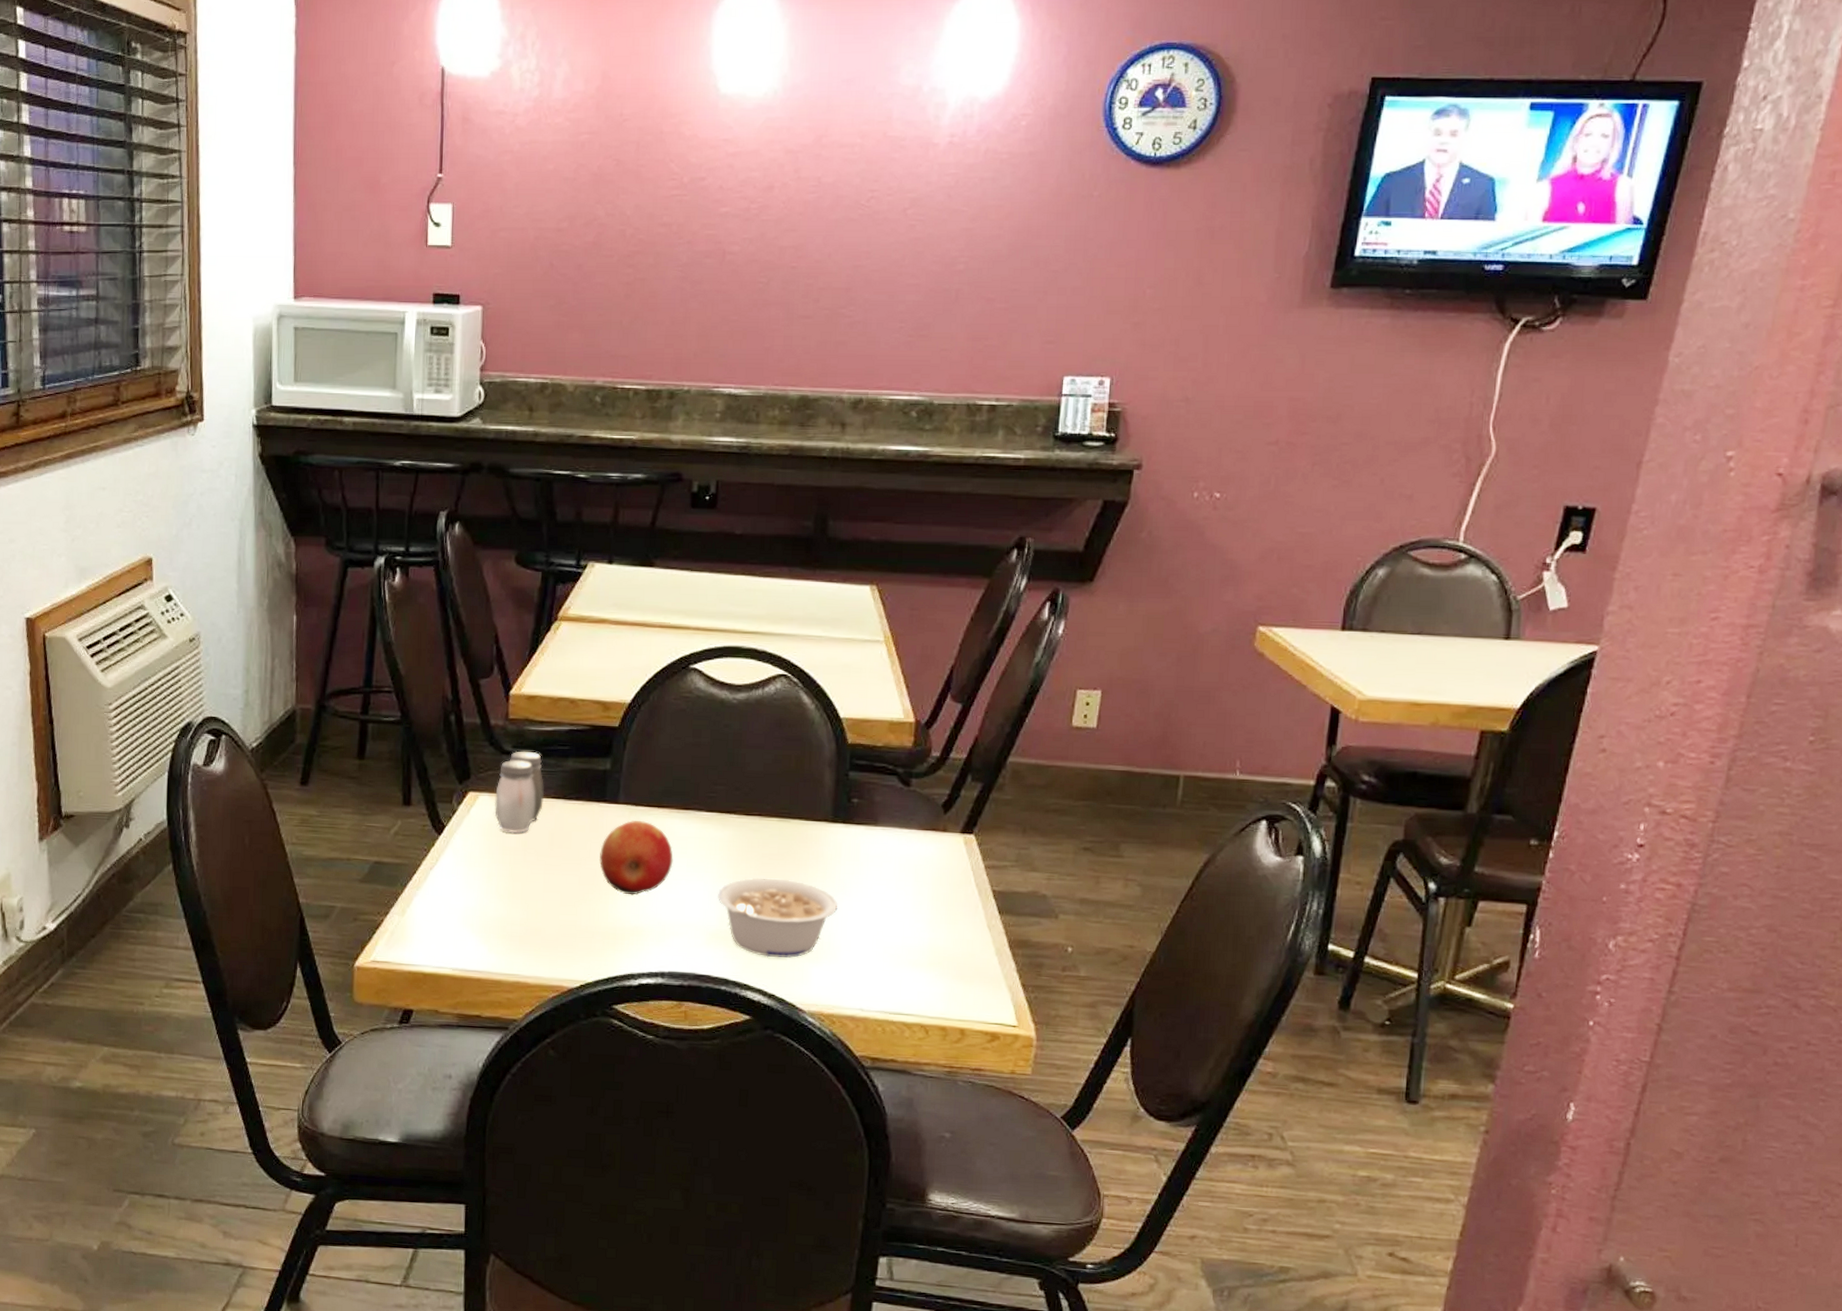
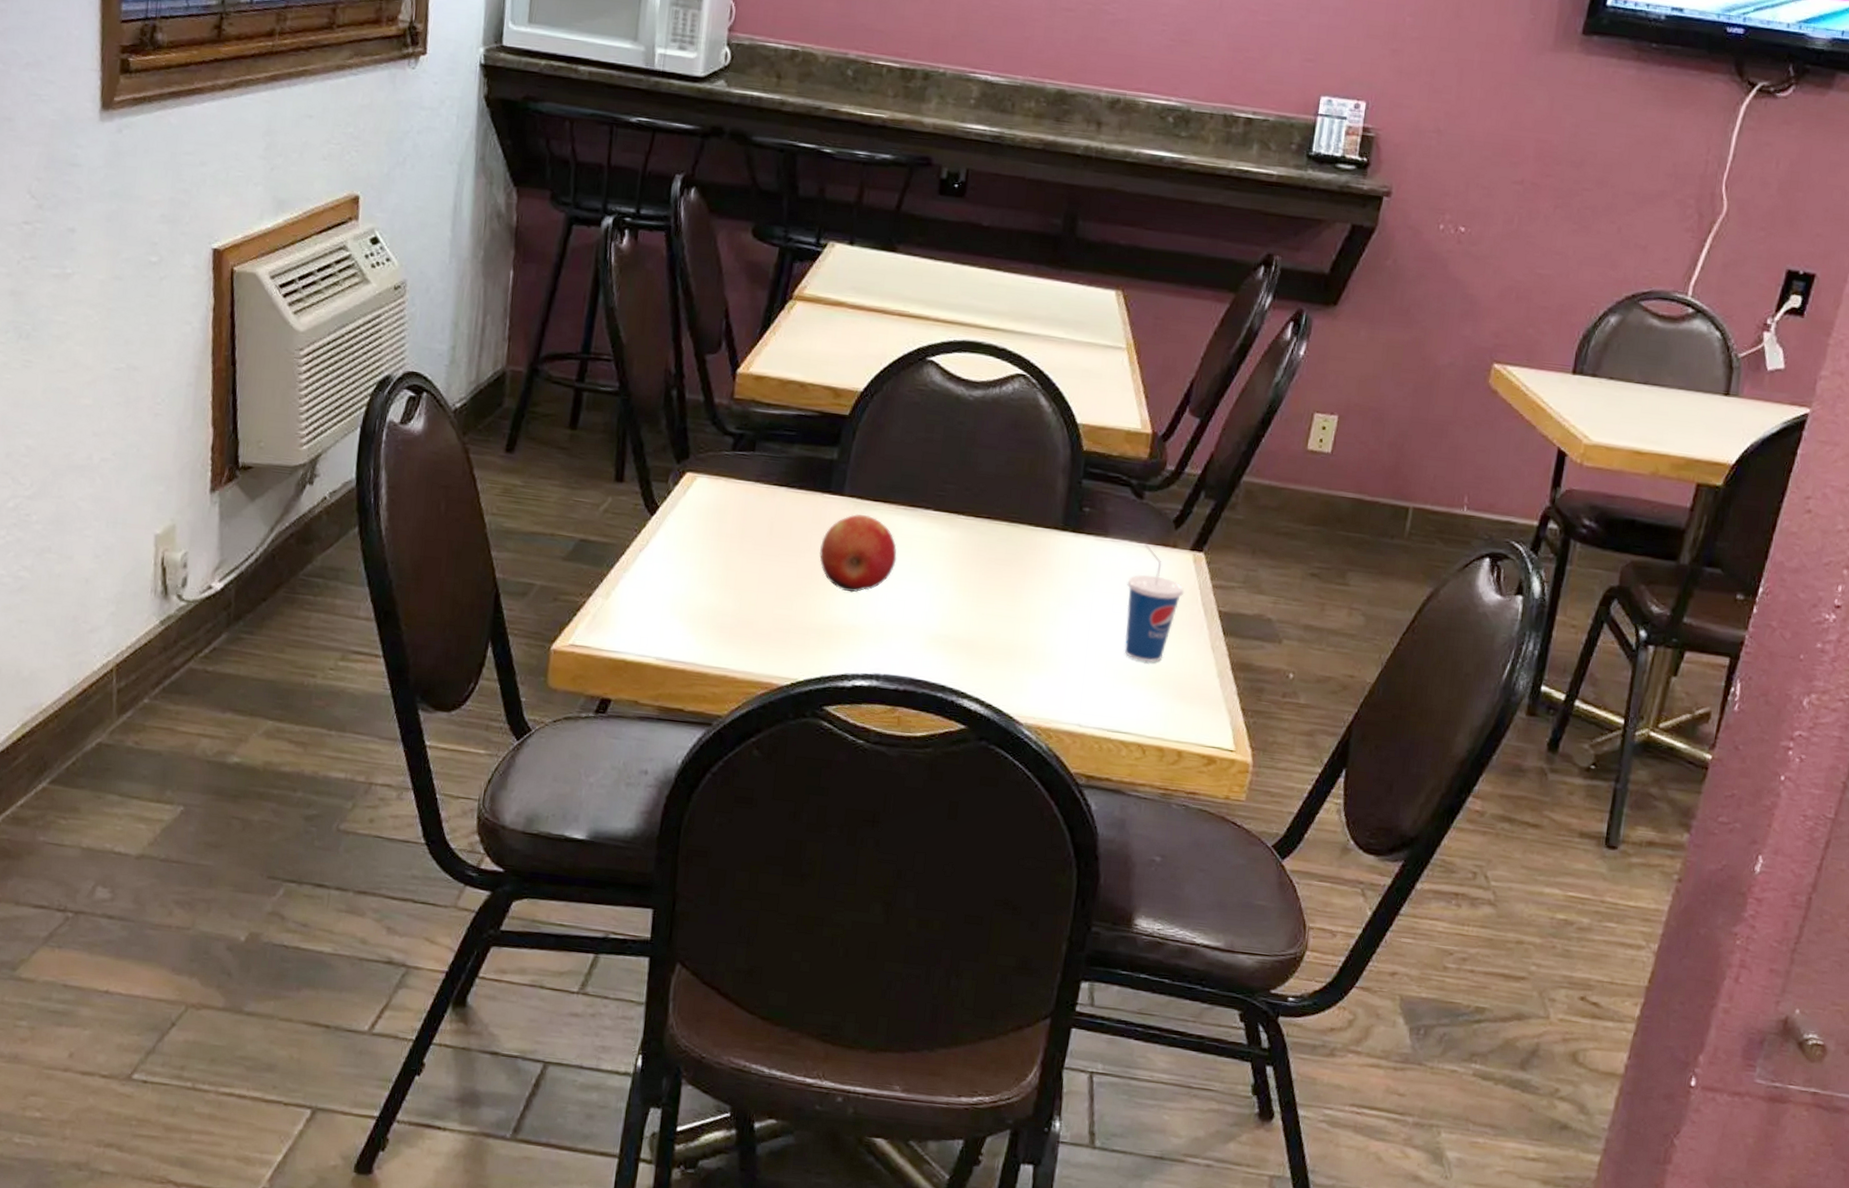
salt and pepper shaker: present [494,751,545,834] -> none [712,433,767,519]
legume: present [718,877,838,958] -> none [940,582,1063,668]
cup: none [900,830,958,945] -> present [1124,544,1185,663]

